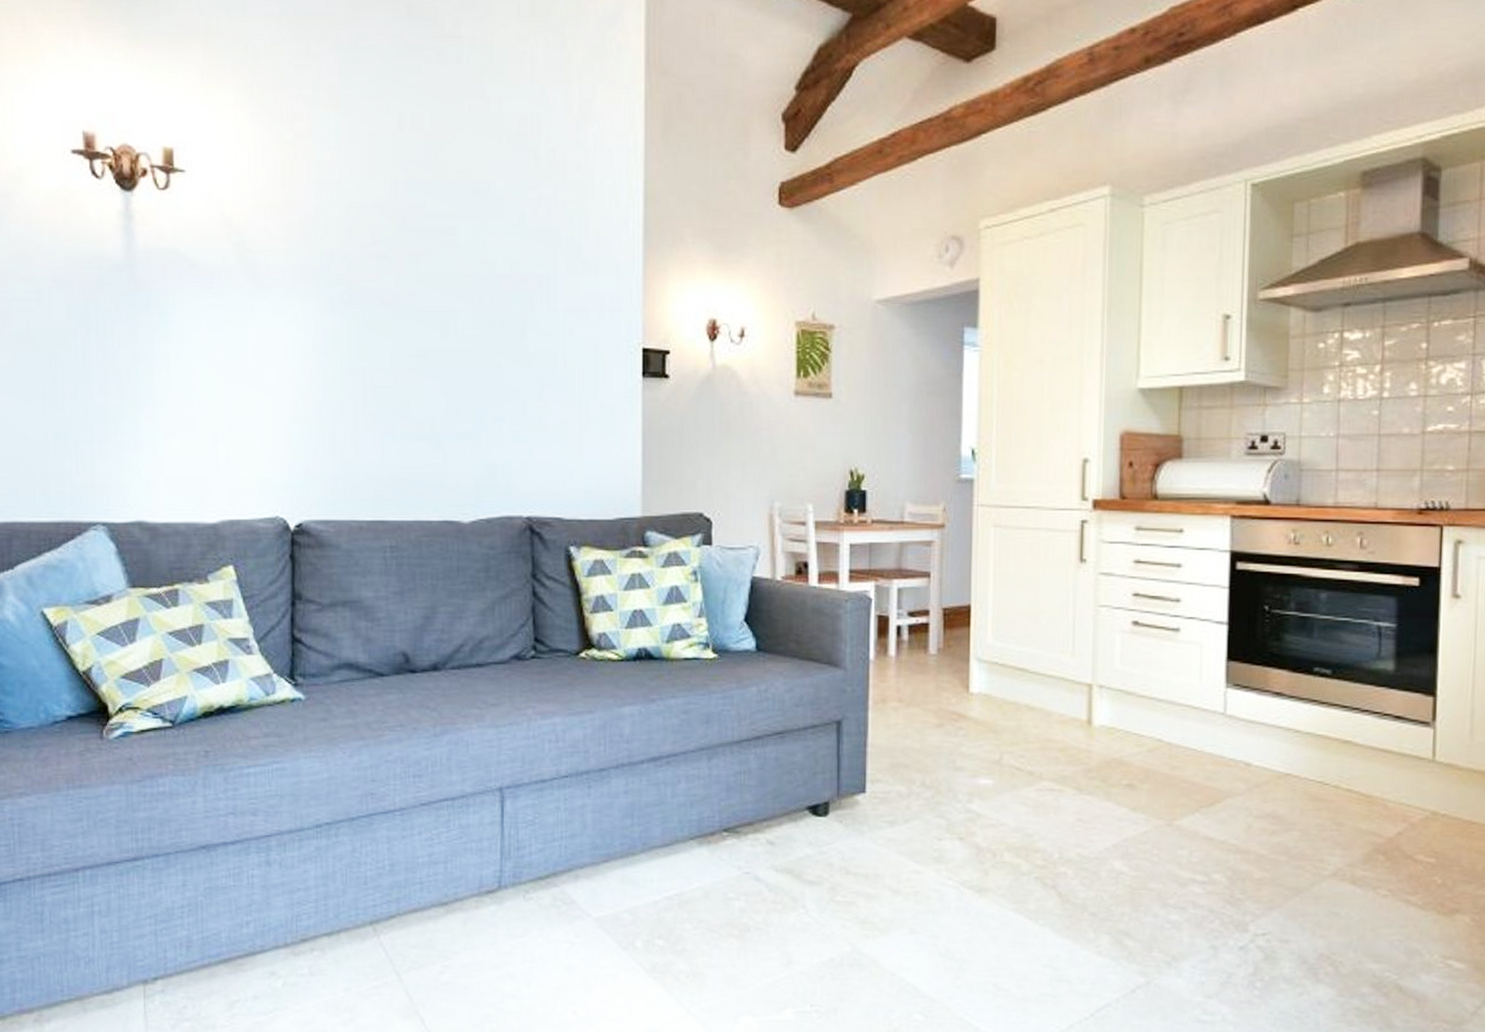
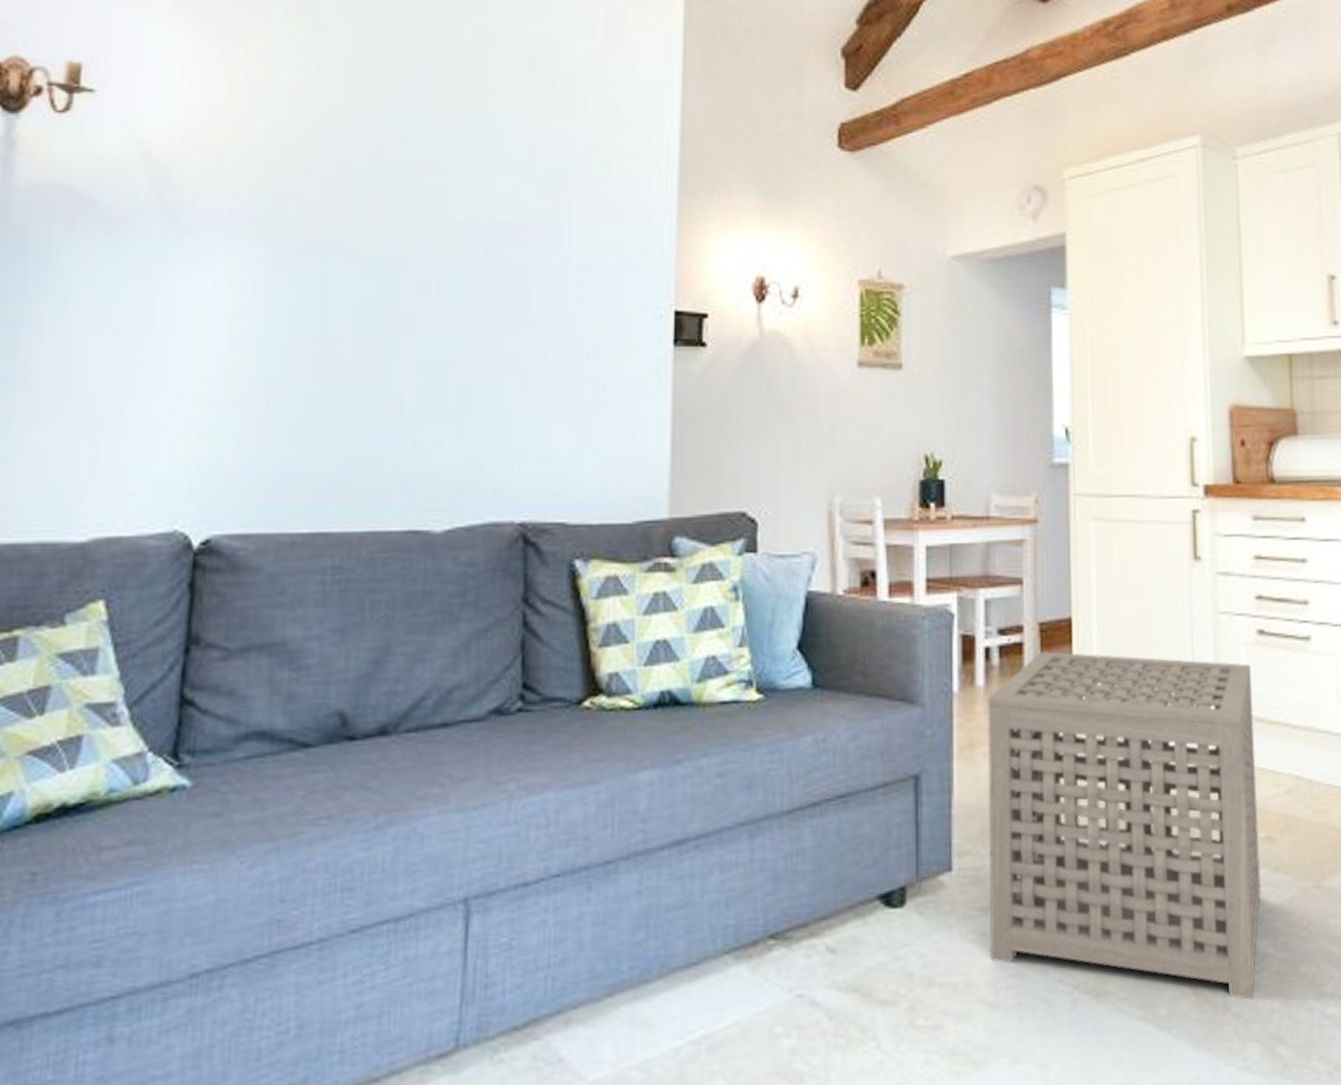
side table: none [895,631,1125,904] -> present [987,651,1261,1000]

